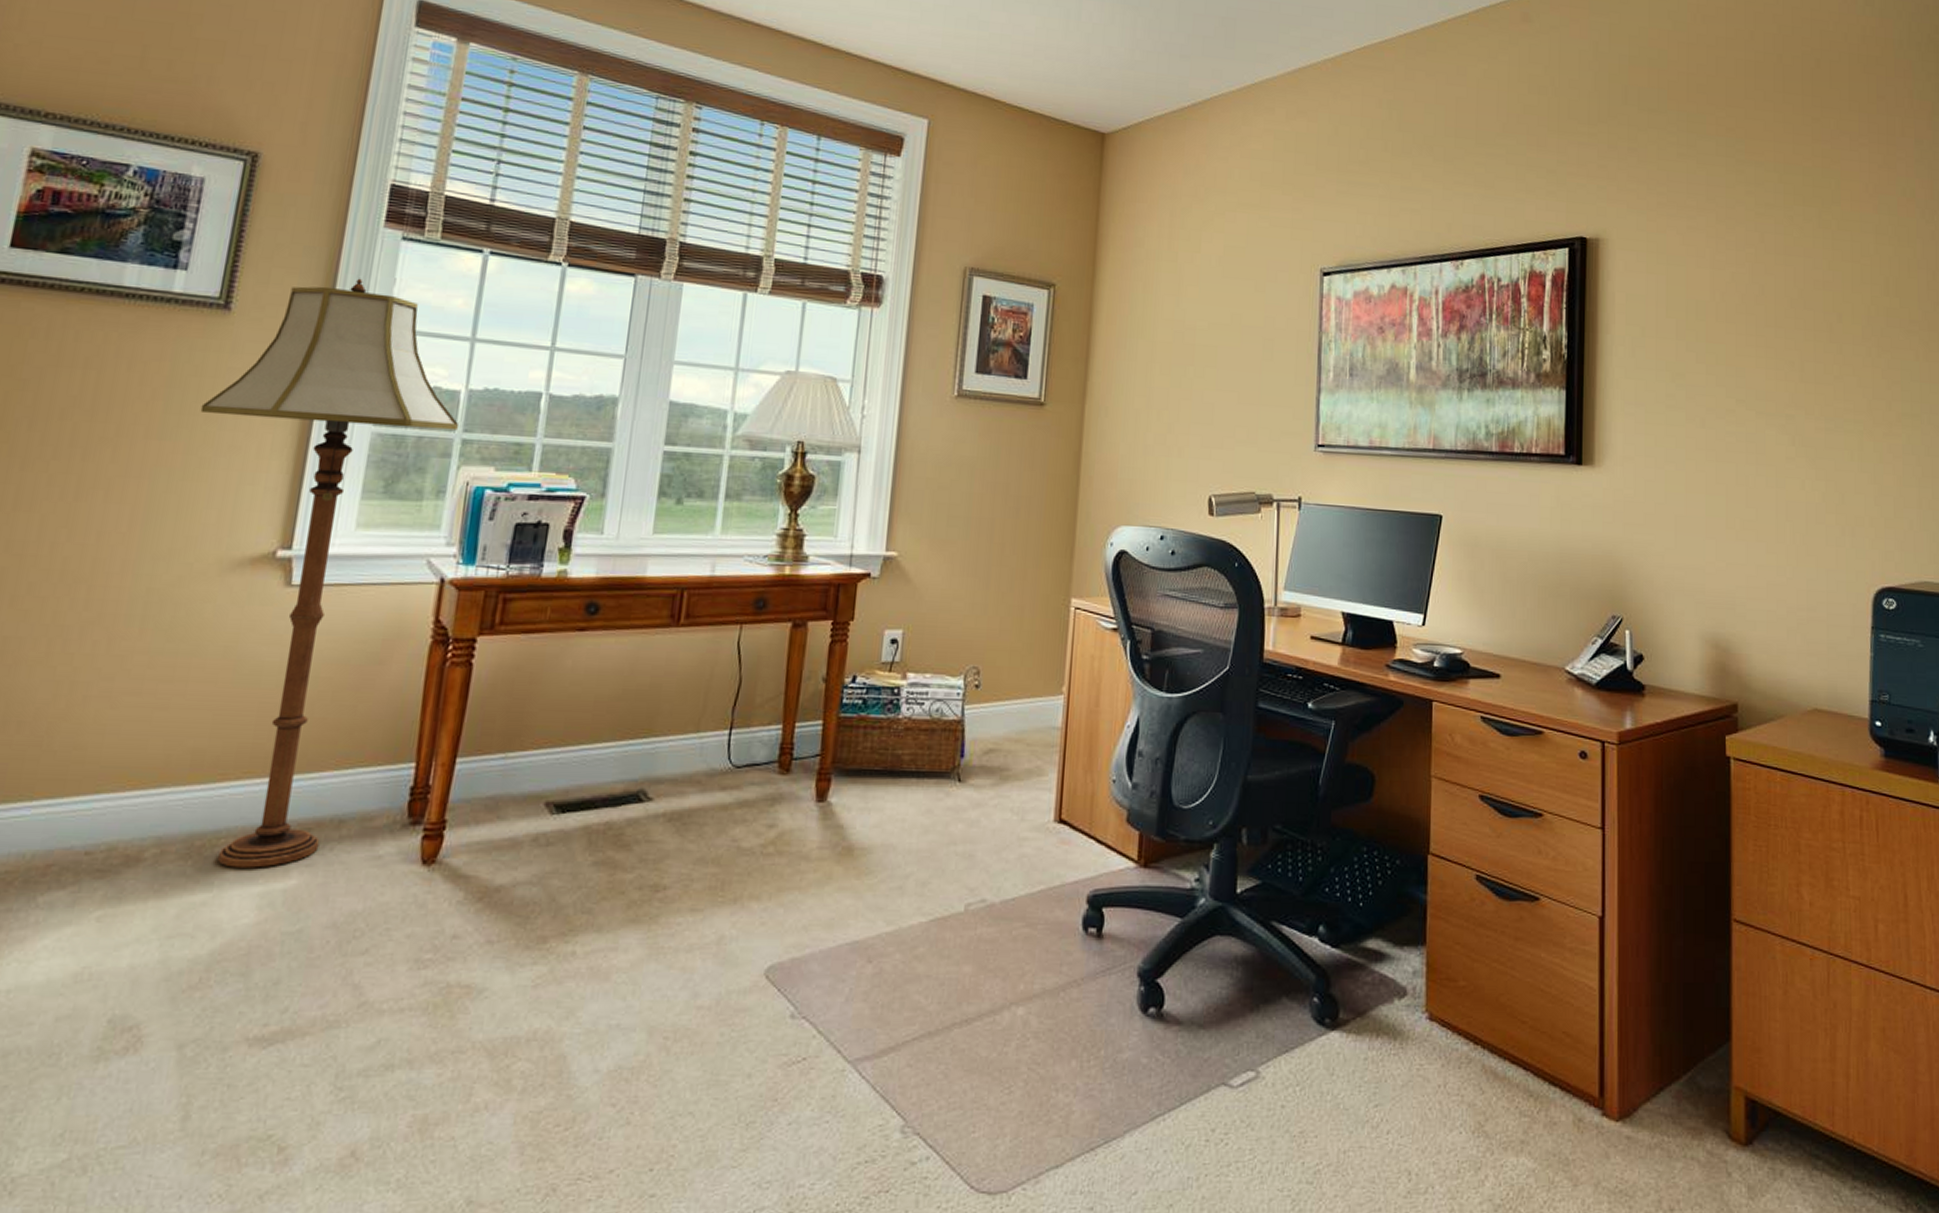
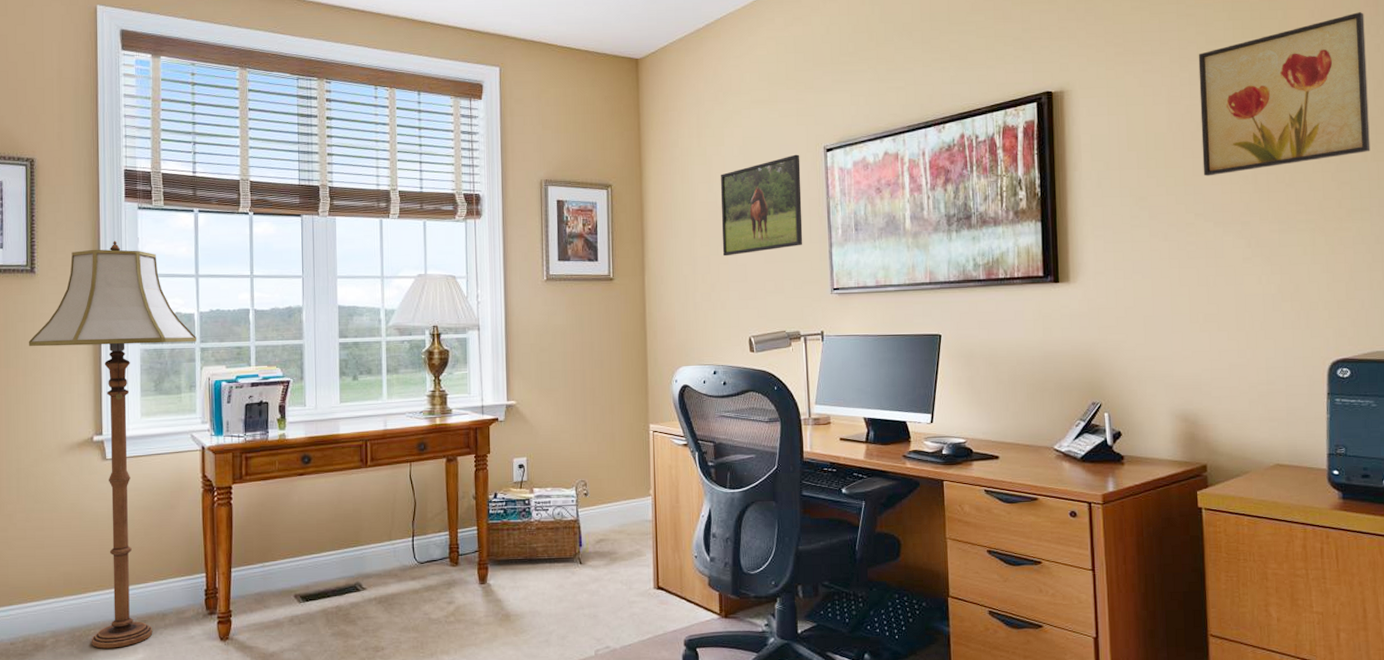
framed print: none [1185,274,1291,391] -> present [720,154,803,257]
wall art: none [1746,193,1922,358] -> present [1198,12,1370,176]

